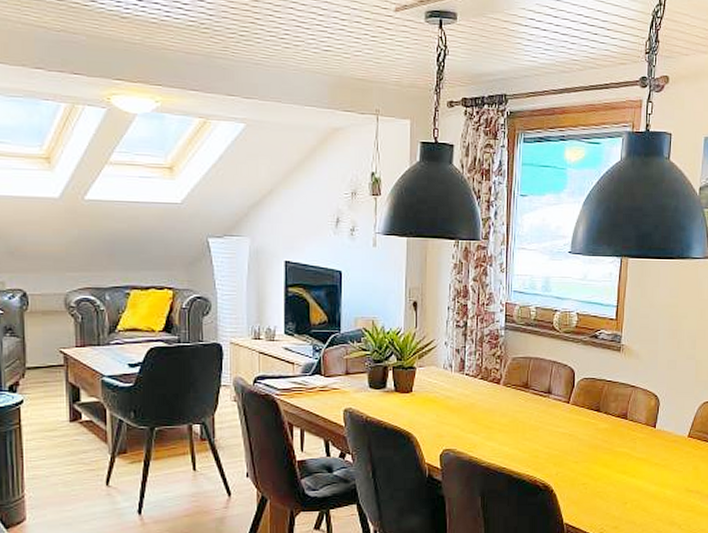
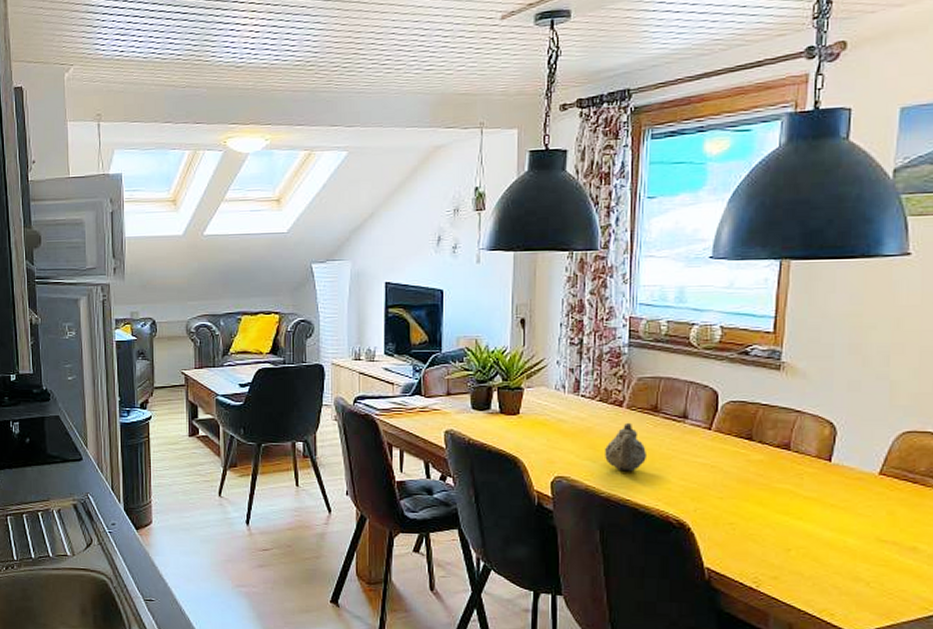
teapot: none [484,398,520,443] -> present [604,422,648,472]

